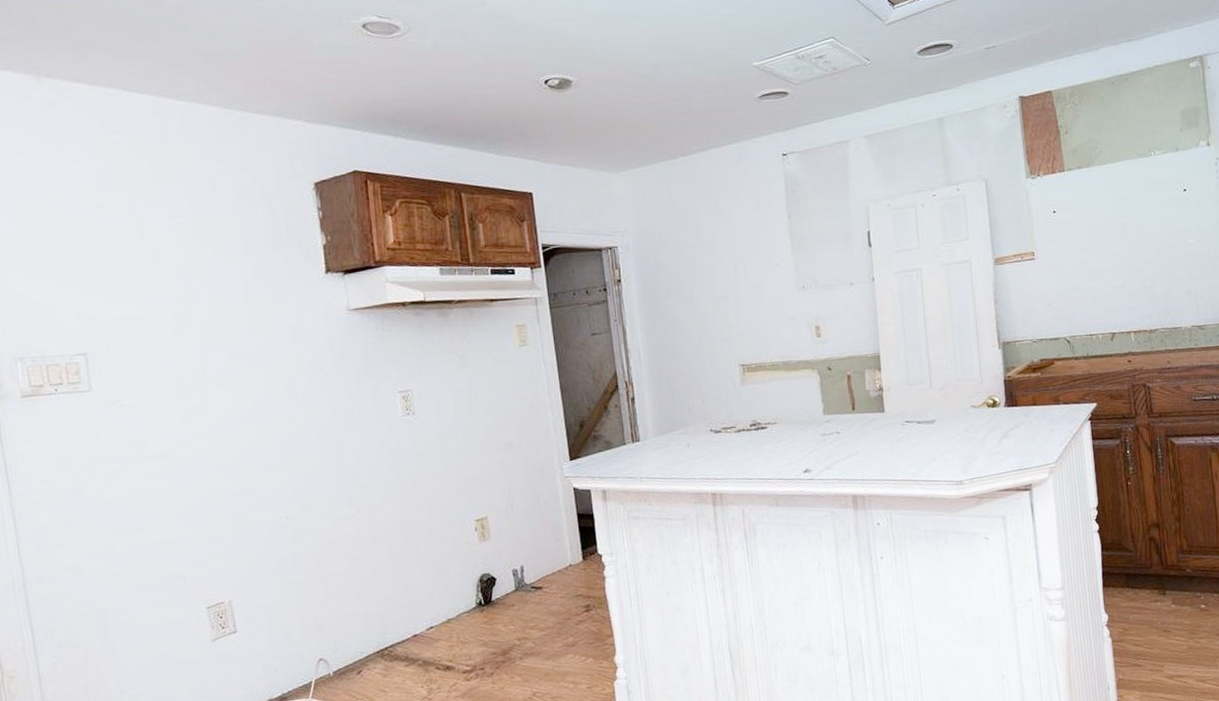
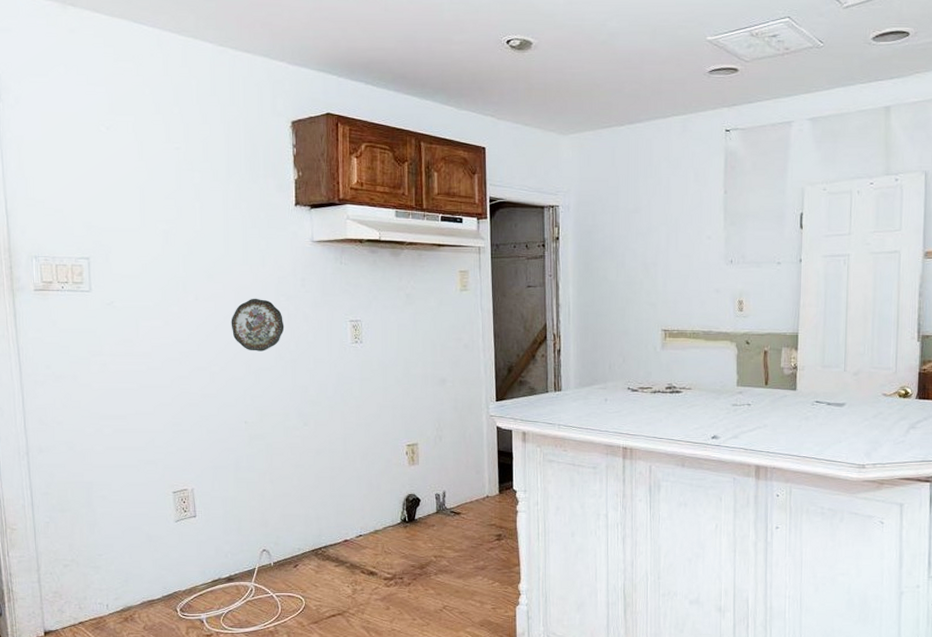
decorative plate: none [261,378,325,438] -> present [231,298,285,351]

